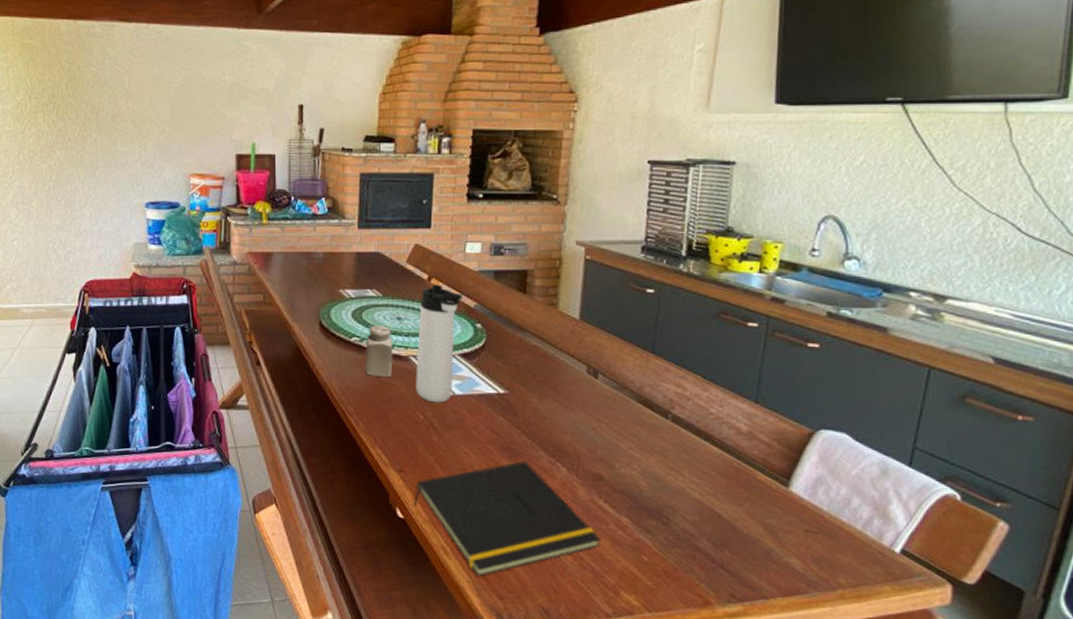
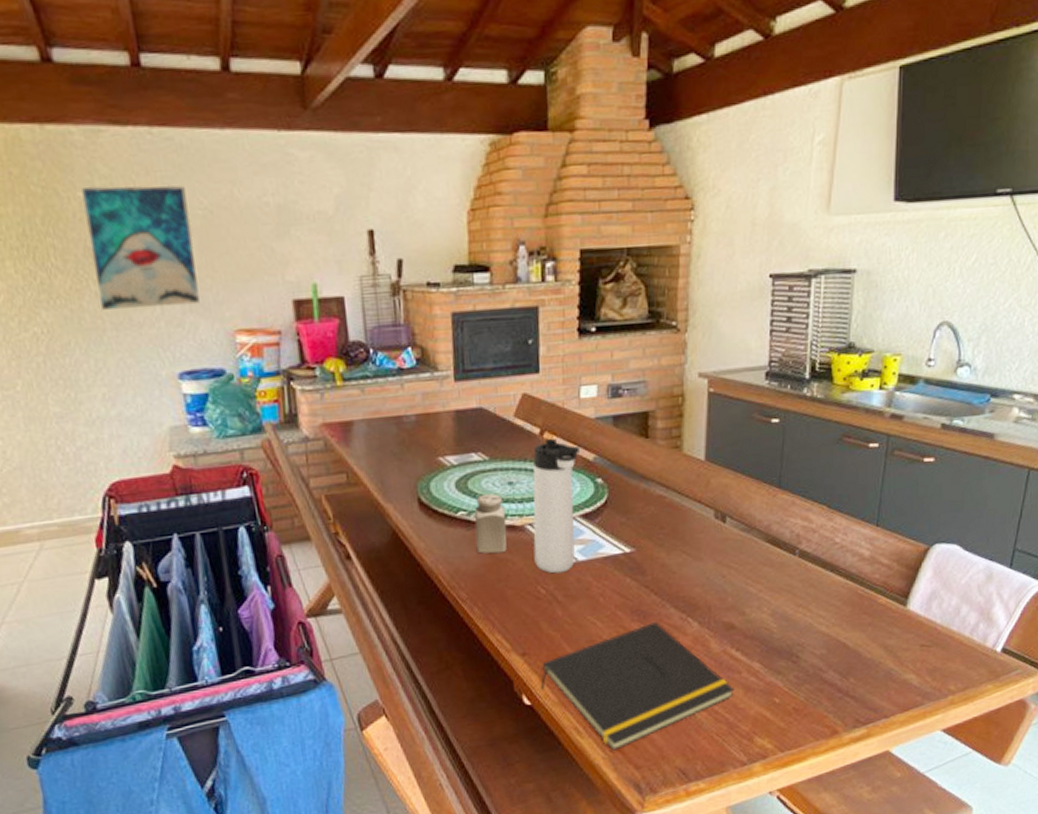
wall art: none [95,63,168,153] -> present [82,185,200,310]

